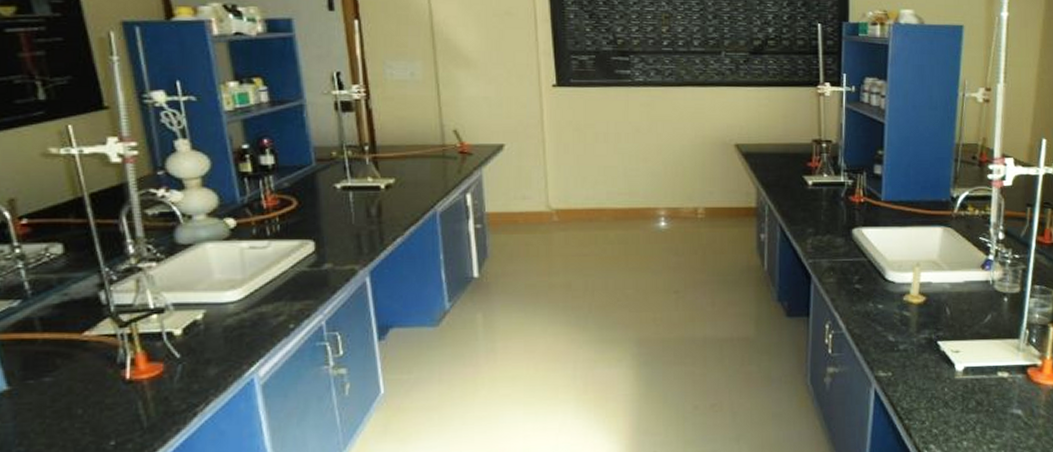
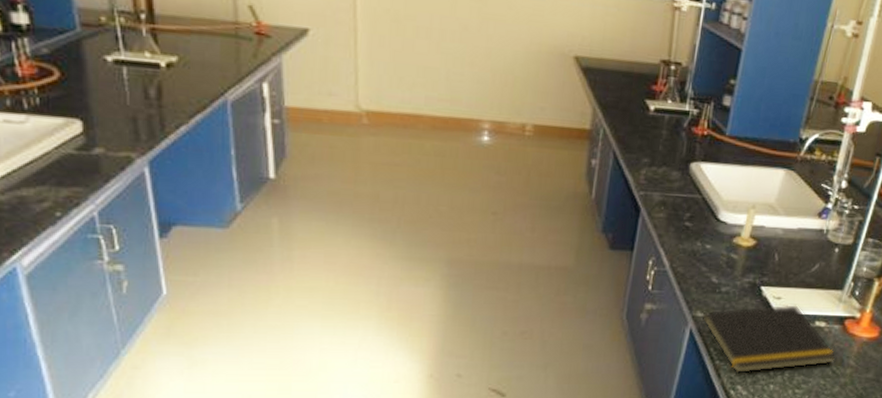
notepad: none [882,357,1026,432] -> present [697,304,837,374]

